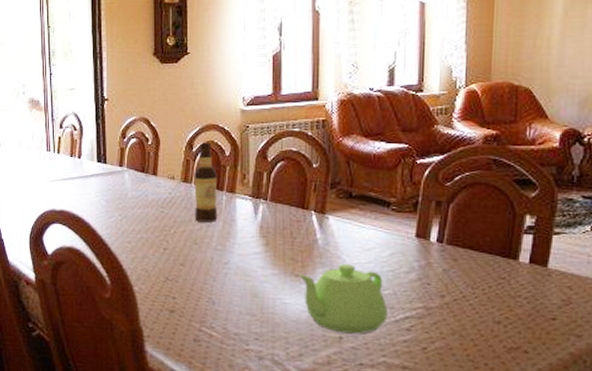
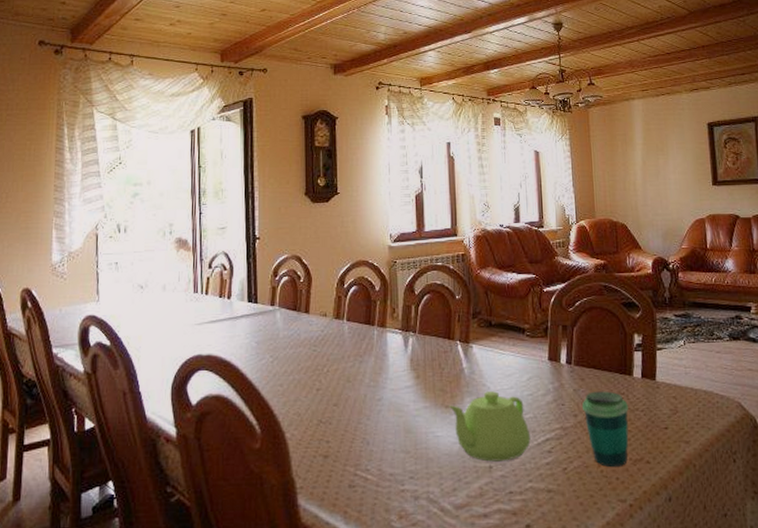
bottle: present [194,142,218,222] -> none [346,278,370,359]
cup: none [452,273,508,353] -> present [582,391,629,468]

